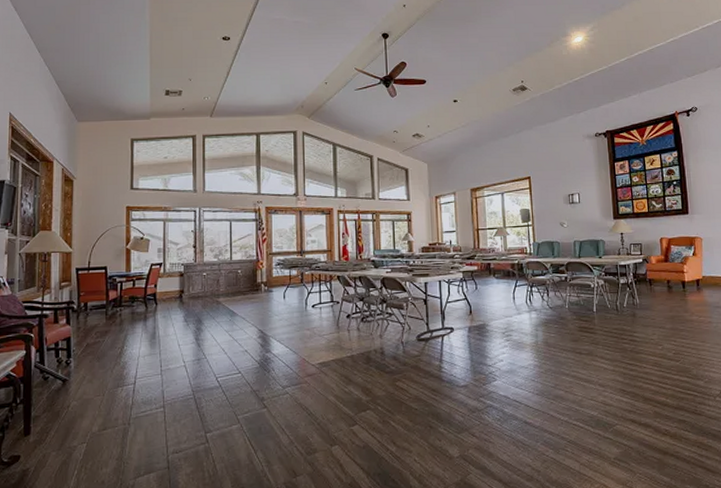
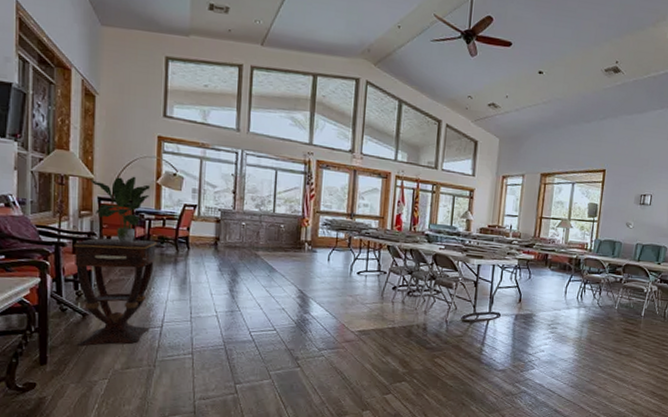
side table: none [55,301,128,413] -> present [74,237,156,347]
potted plant: none [69,245,122,307] -> present [90,176,151,243]

